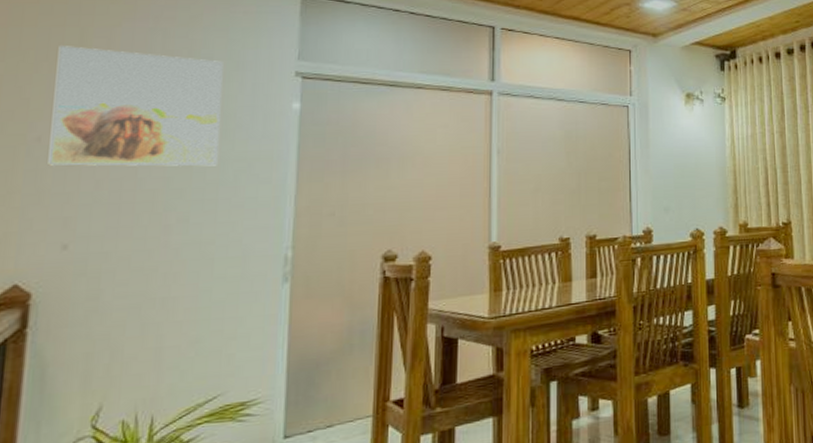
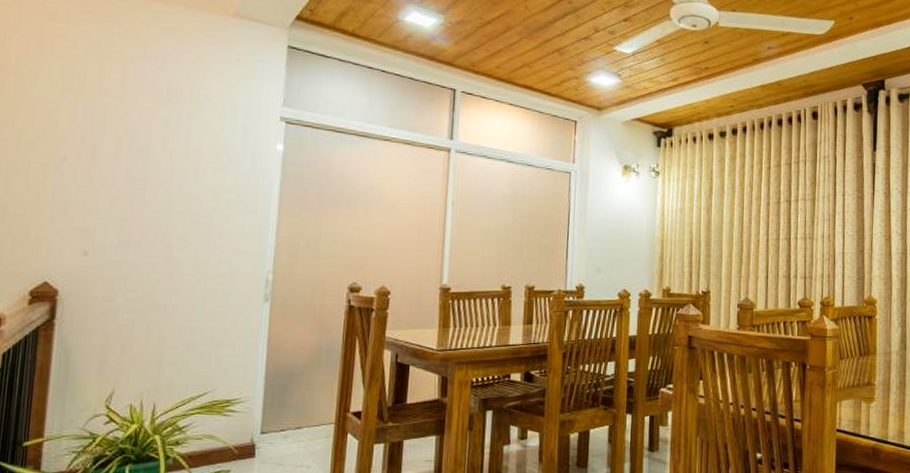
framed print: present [48,46,223,167] -> none [72,77,219,195]

